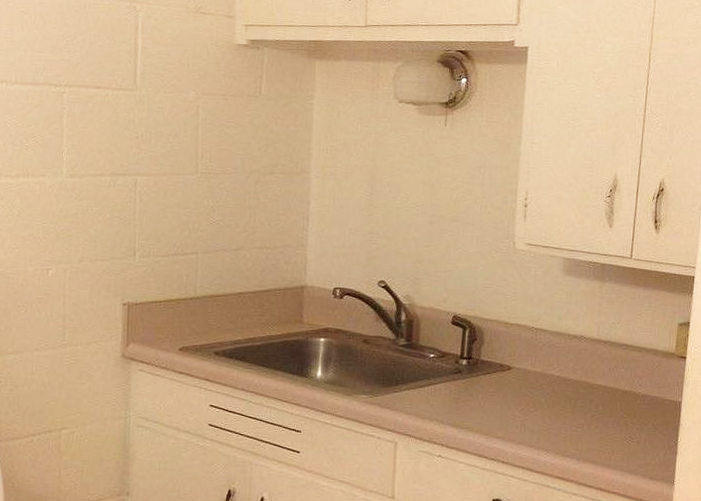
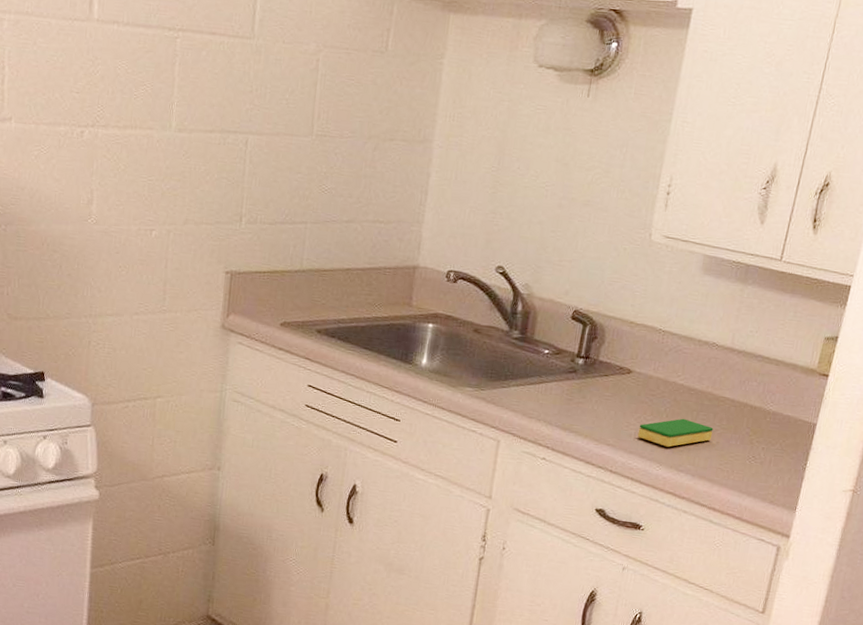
dish sponge: none [523,407,591,435] -> present [637,418,714,447]

